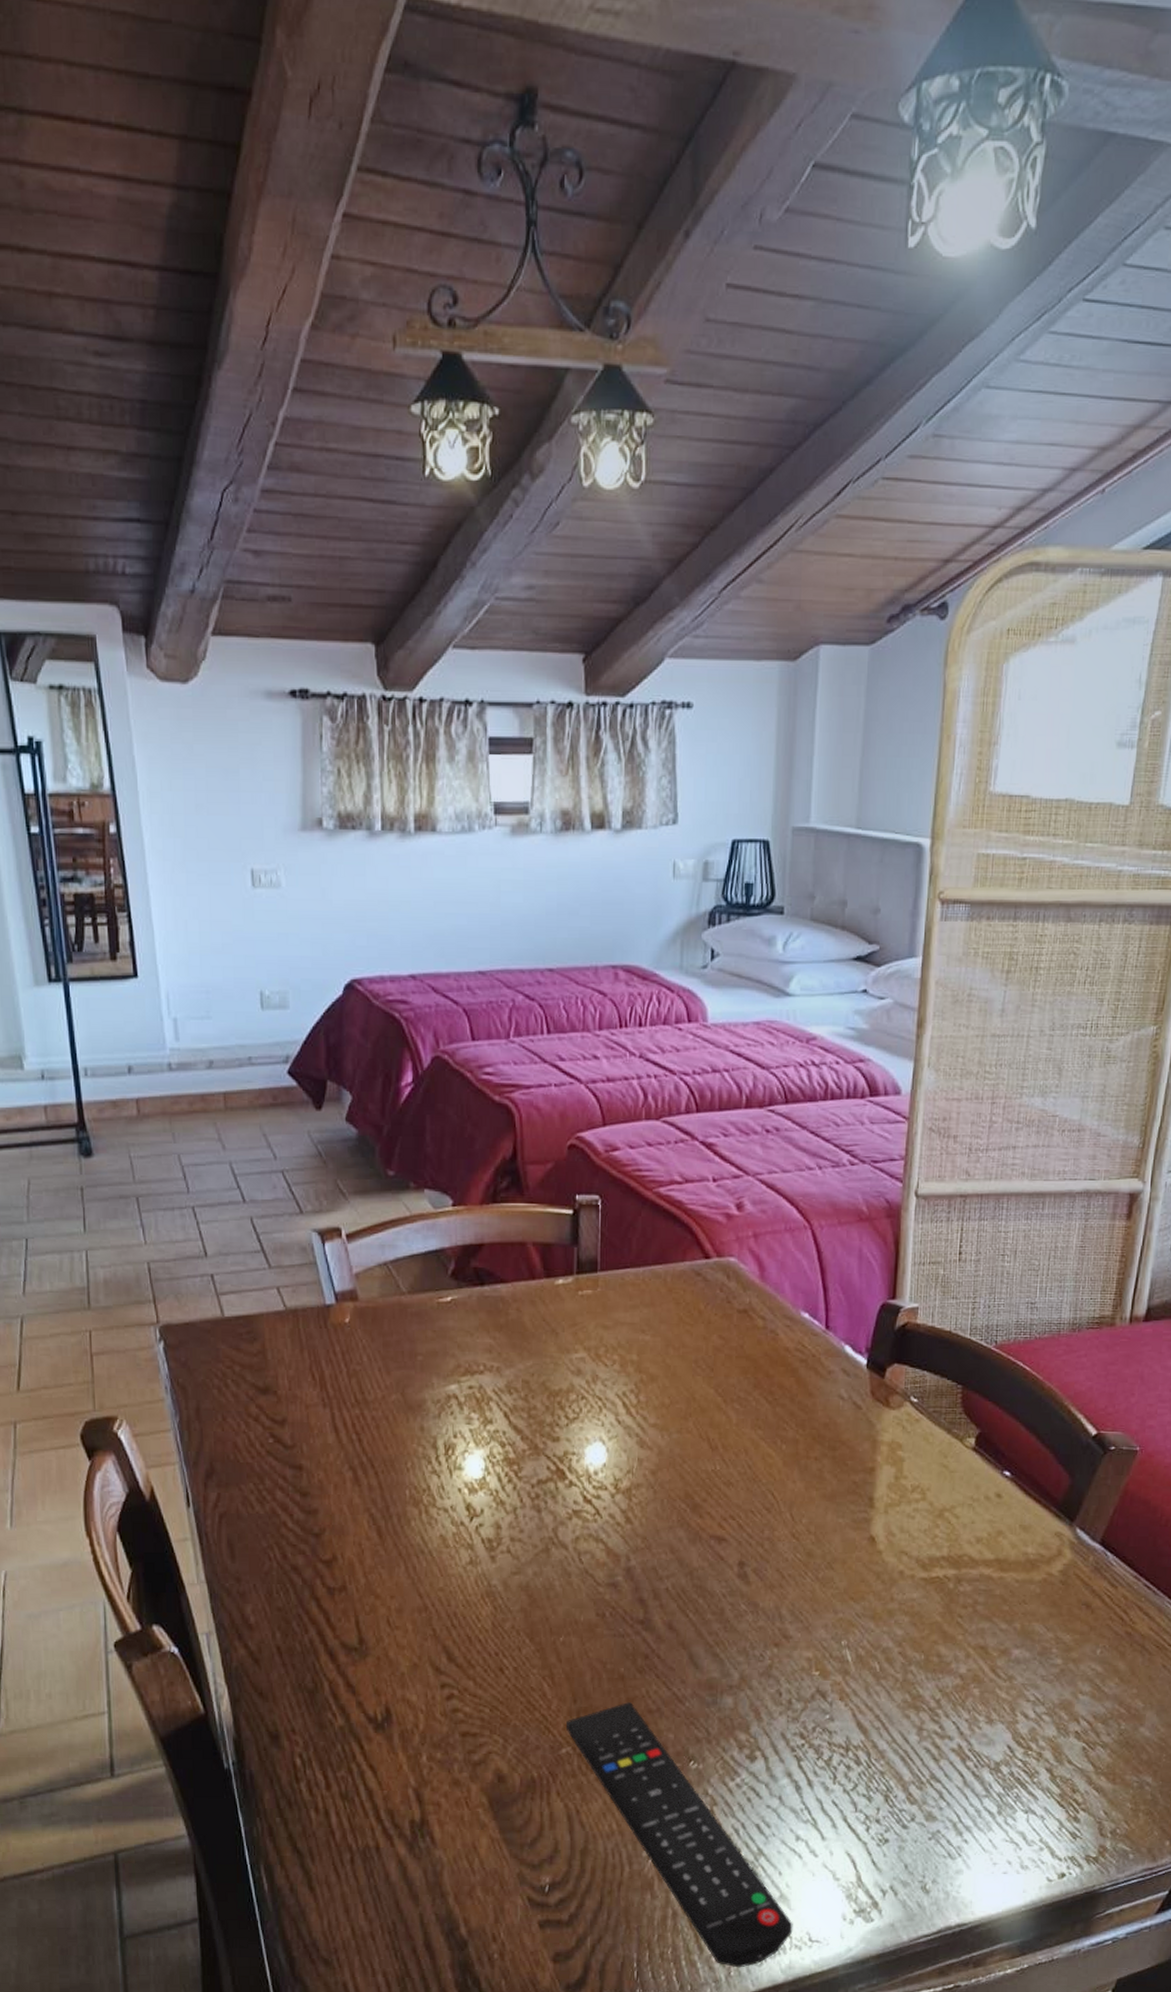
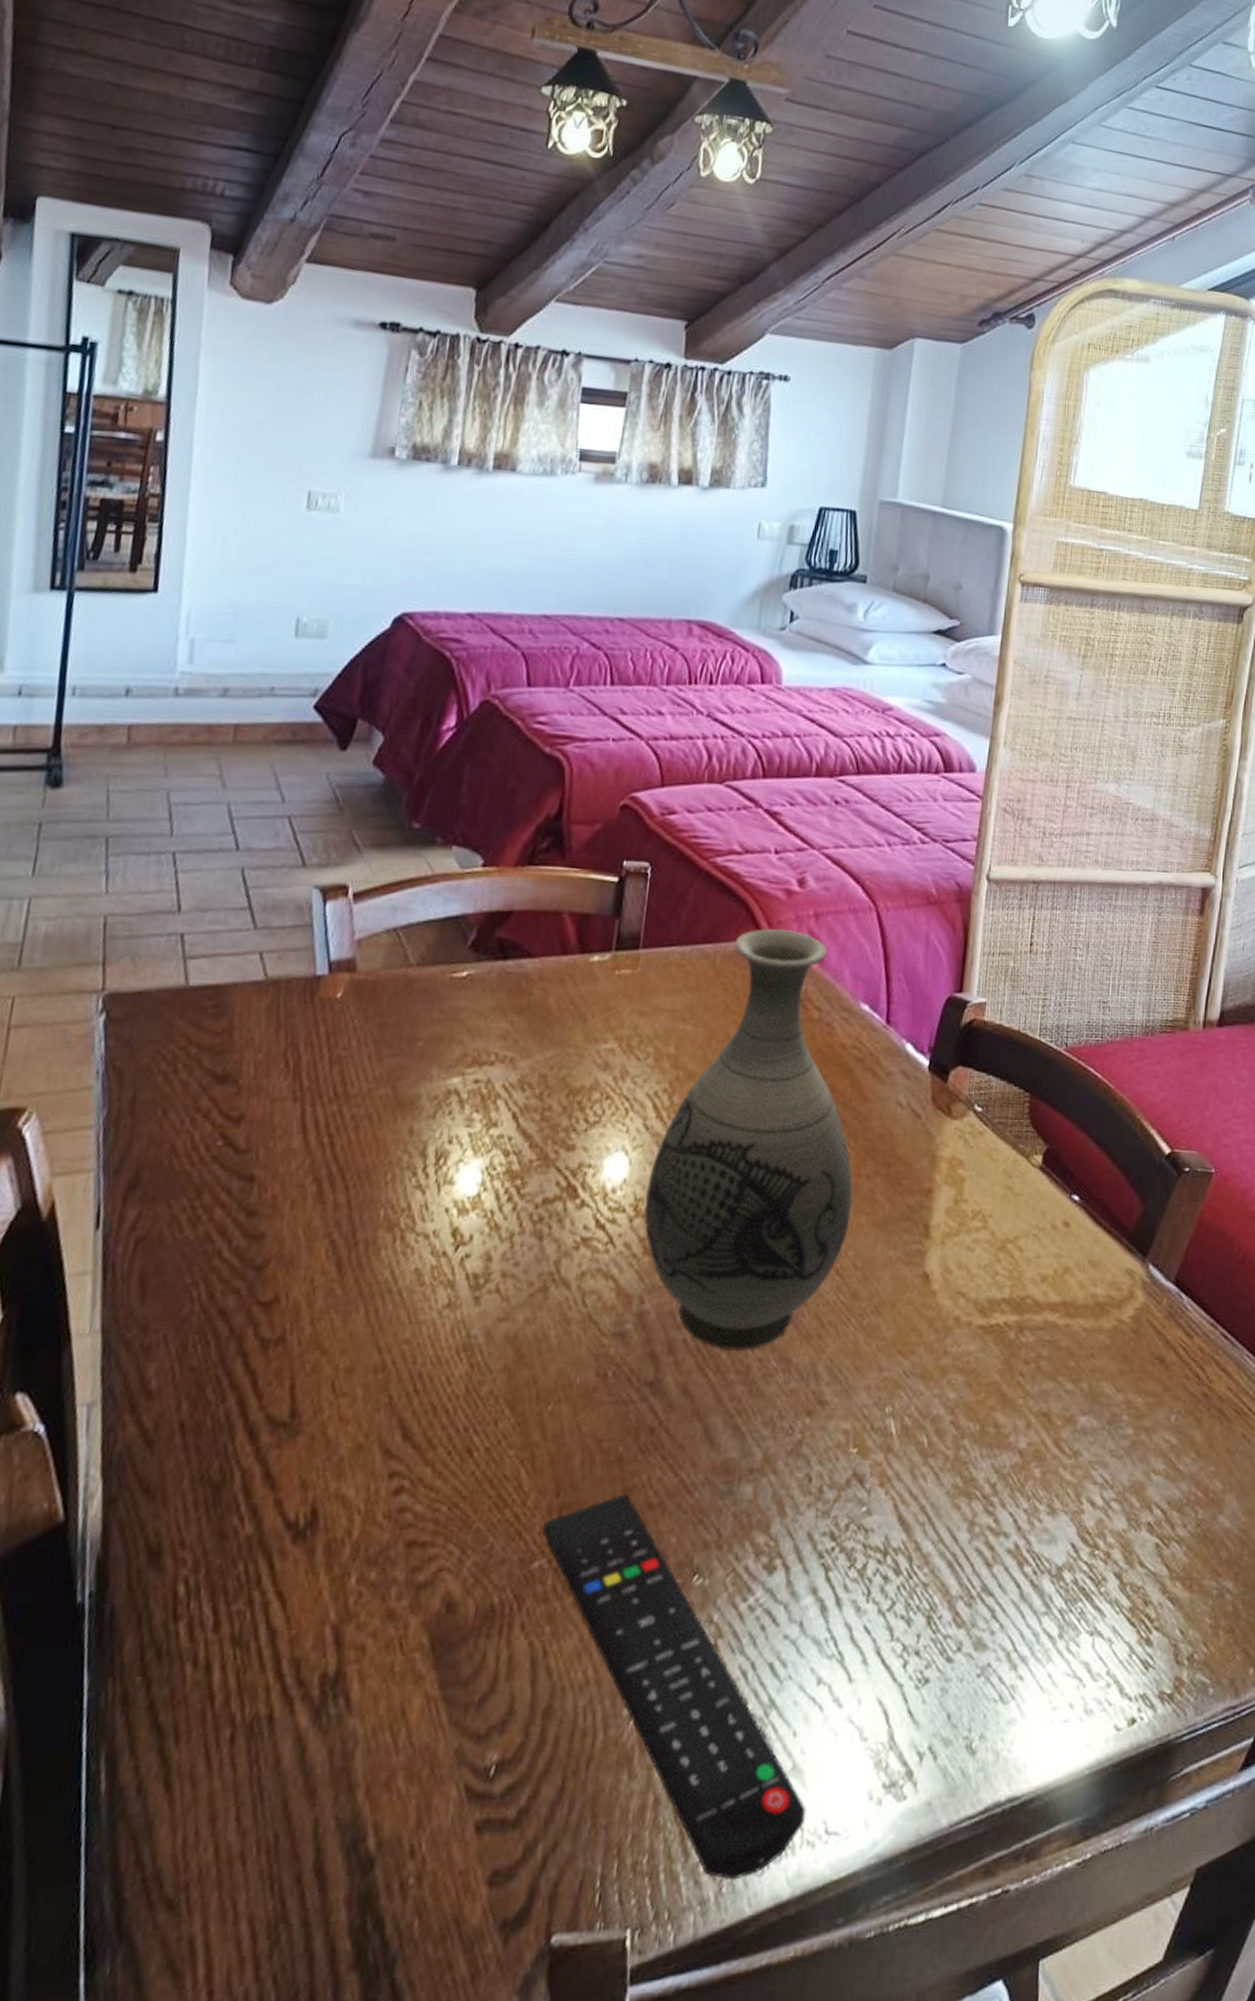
vase: none [623,1248,804,1597] -> present [643,928,853,1350]

